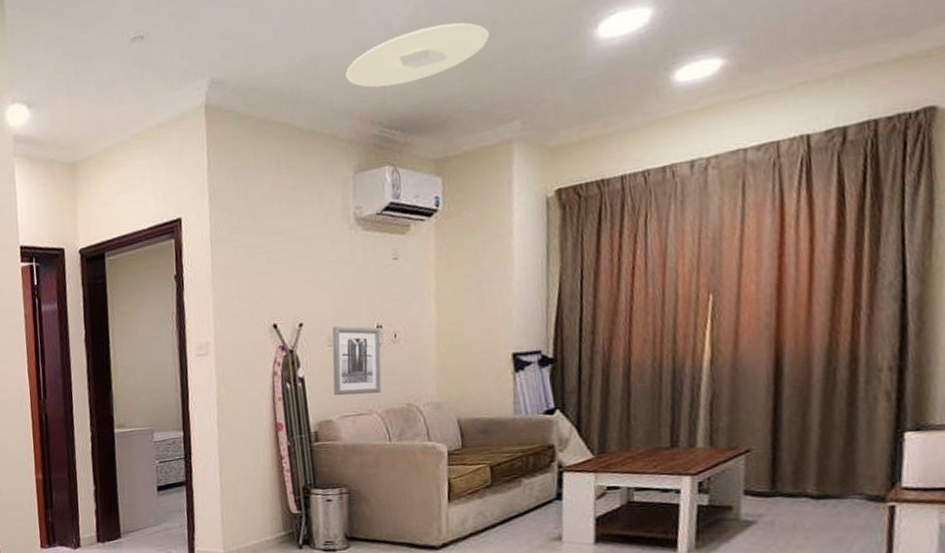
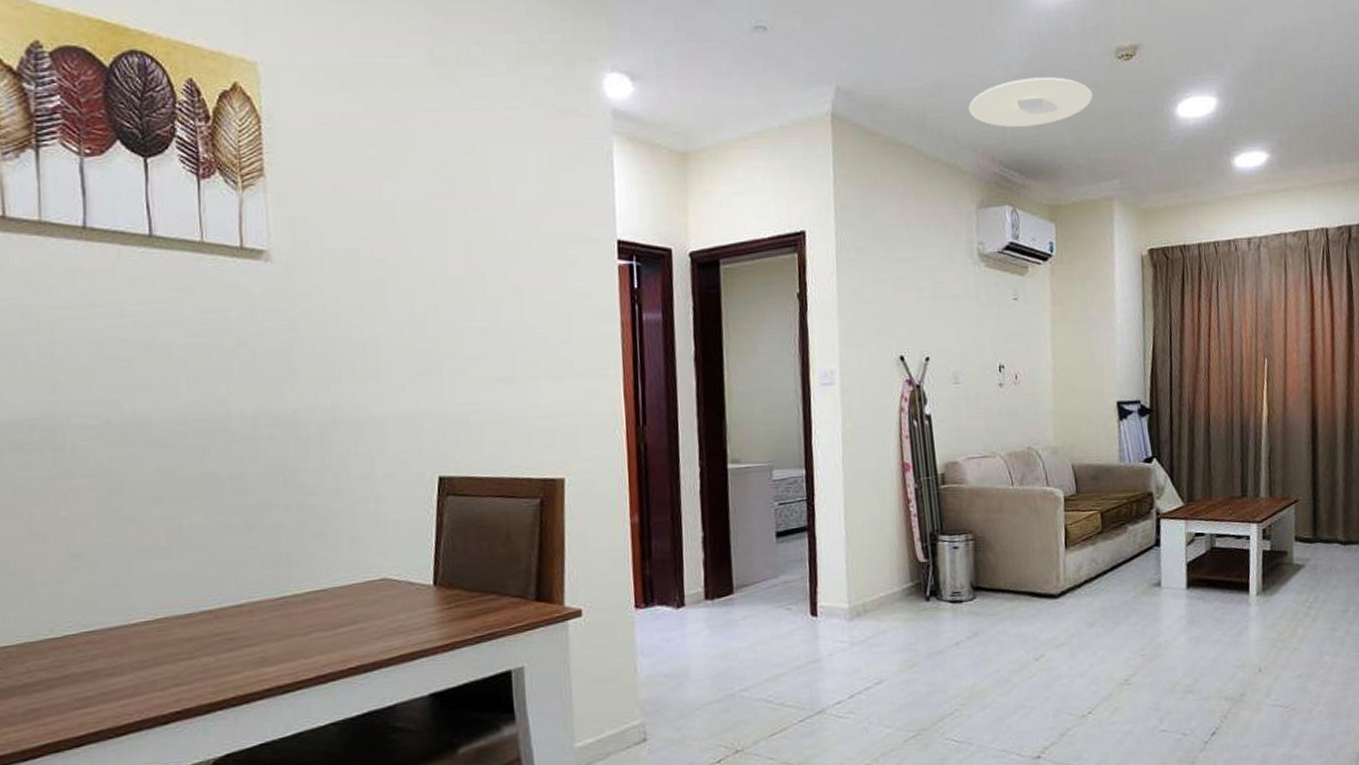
wall art: present [332,325,382,396] -> none [957,362,1004,437]

